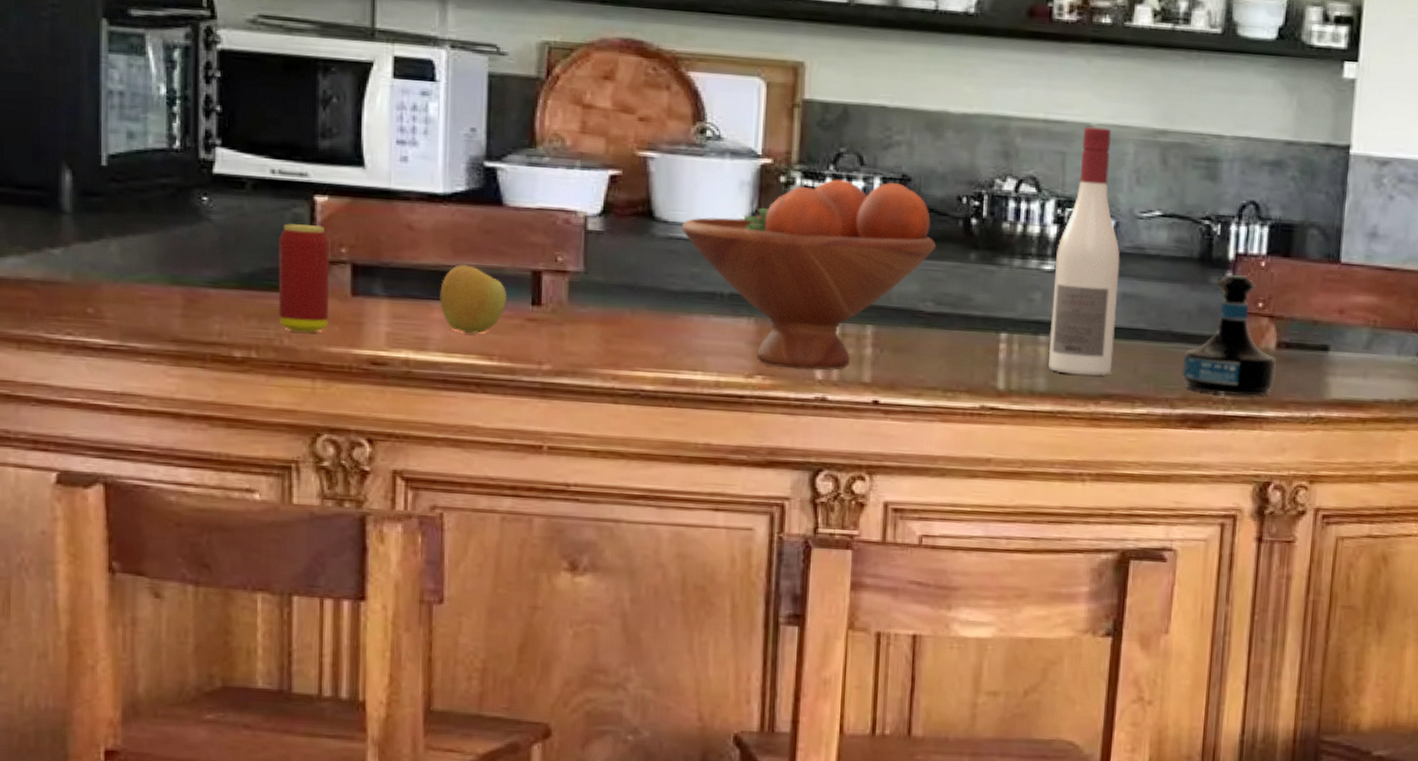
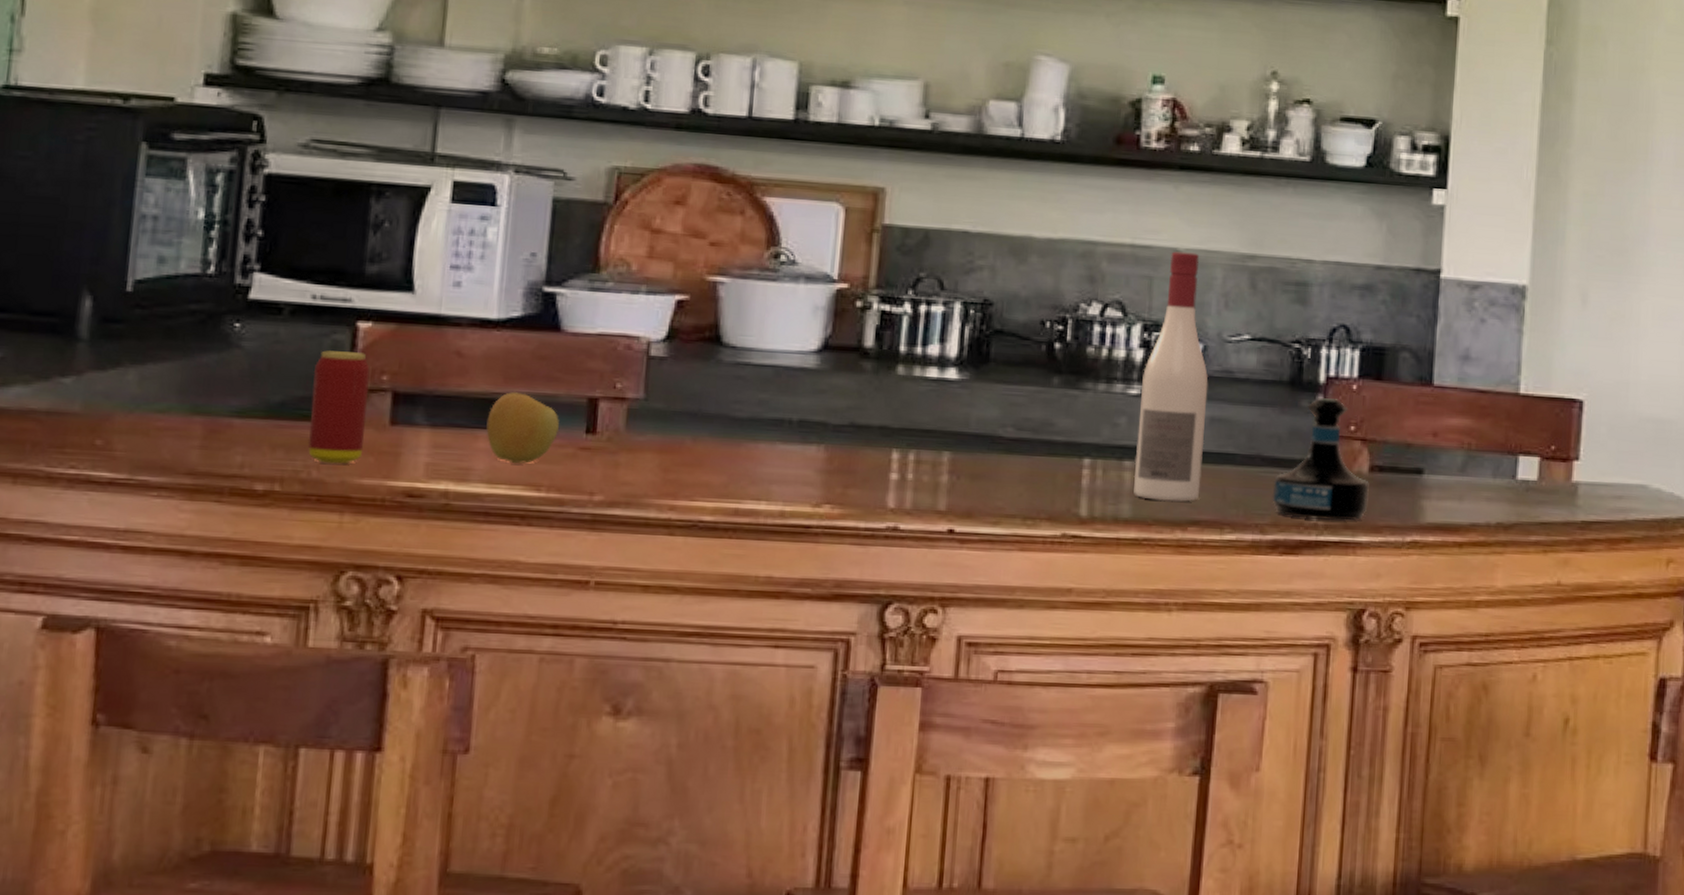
fruit bowl: present [681,179,937,371] -> none [750,304,1018,499]

